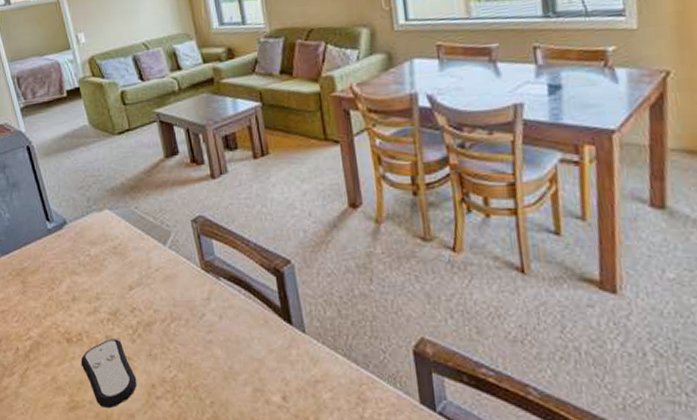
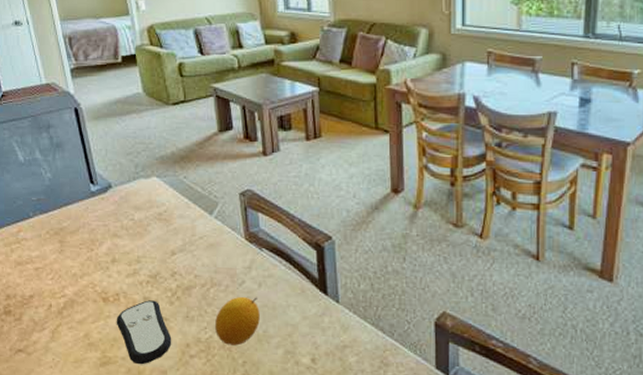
fruit: none [178,330,224,385] -> present [215,296,260,346]

